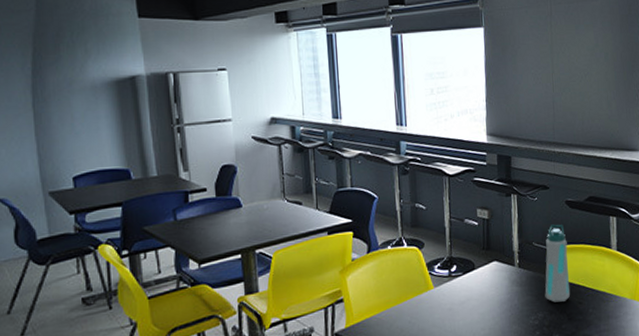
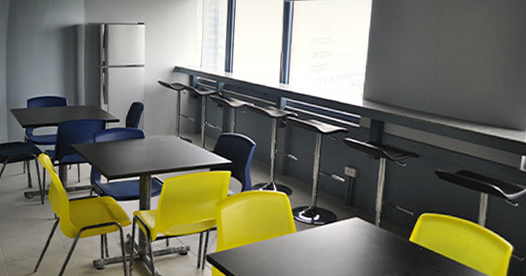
water bottle: present [545,224,571,303] -> none [402,191,432,267]

